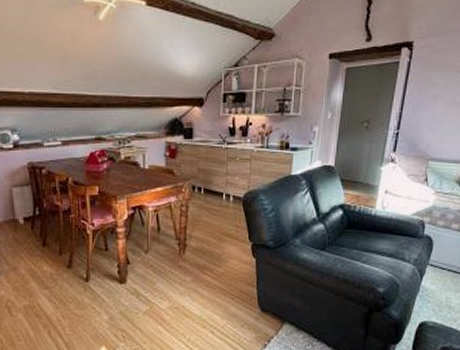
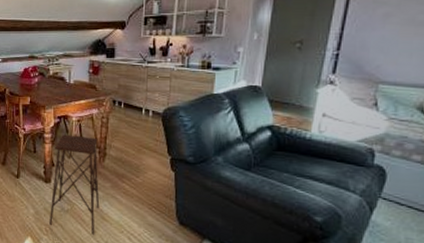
side table: none [126,227,181,334] -> present [49,134,100,235]

